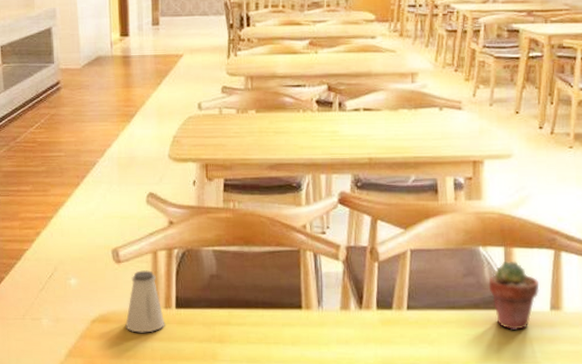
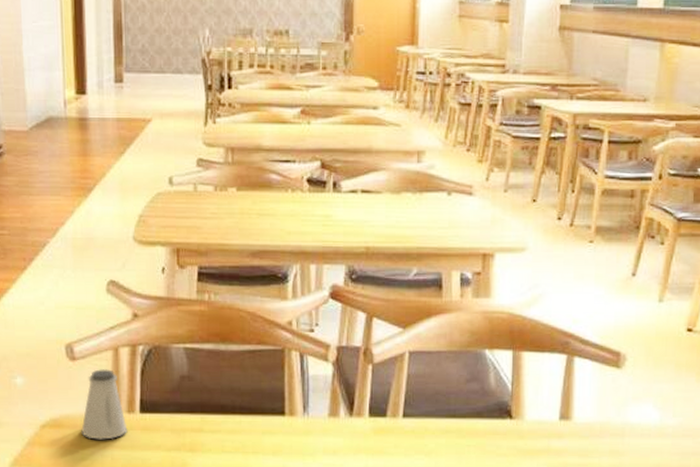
potted succulent: present [488,262,540,331] -> none [493,366,549,442]

